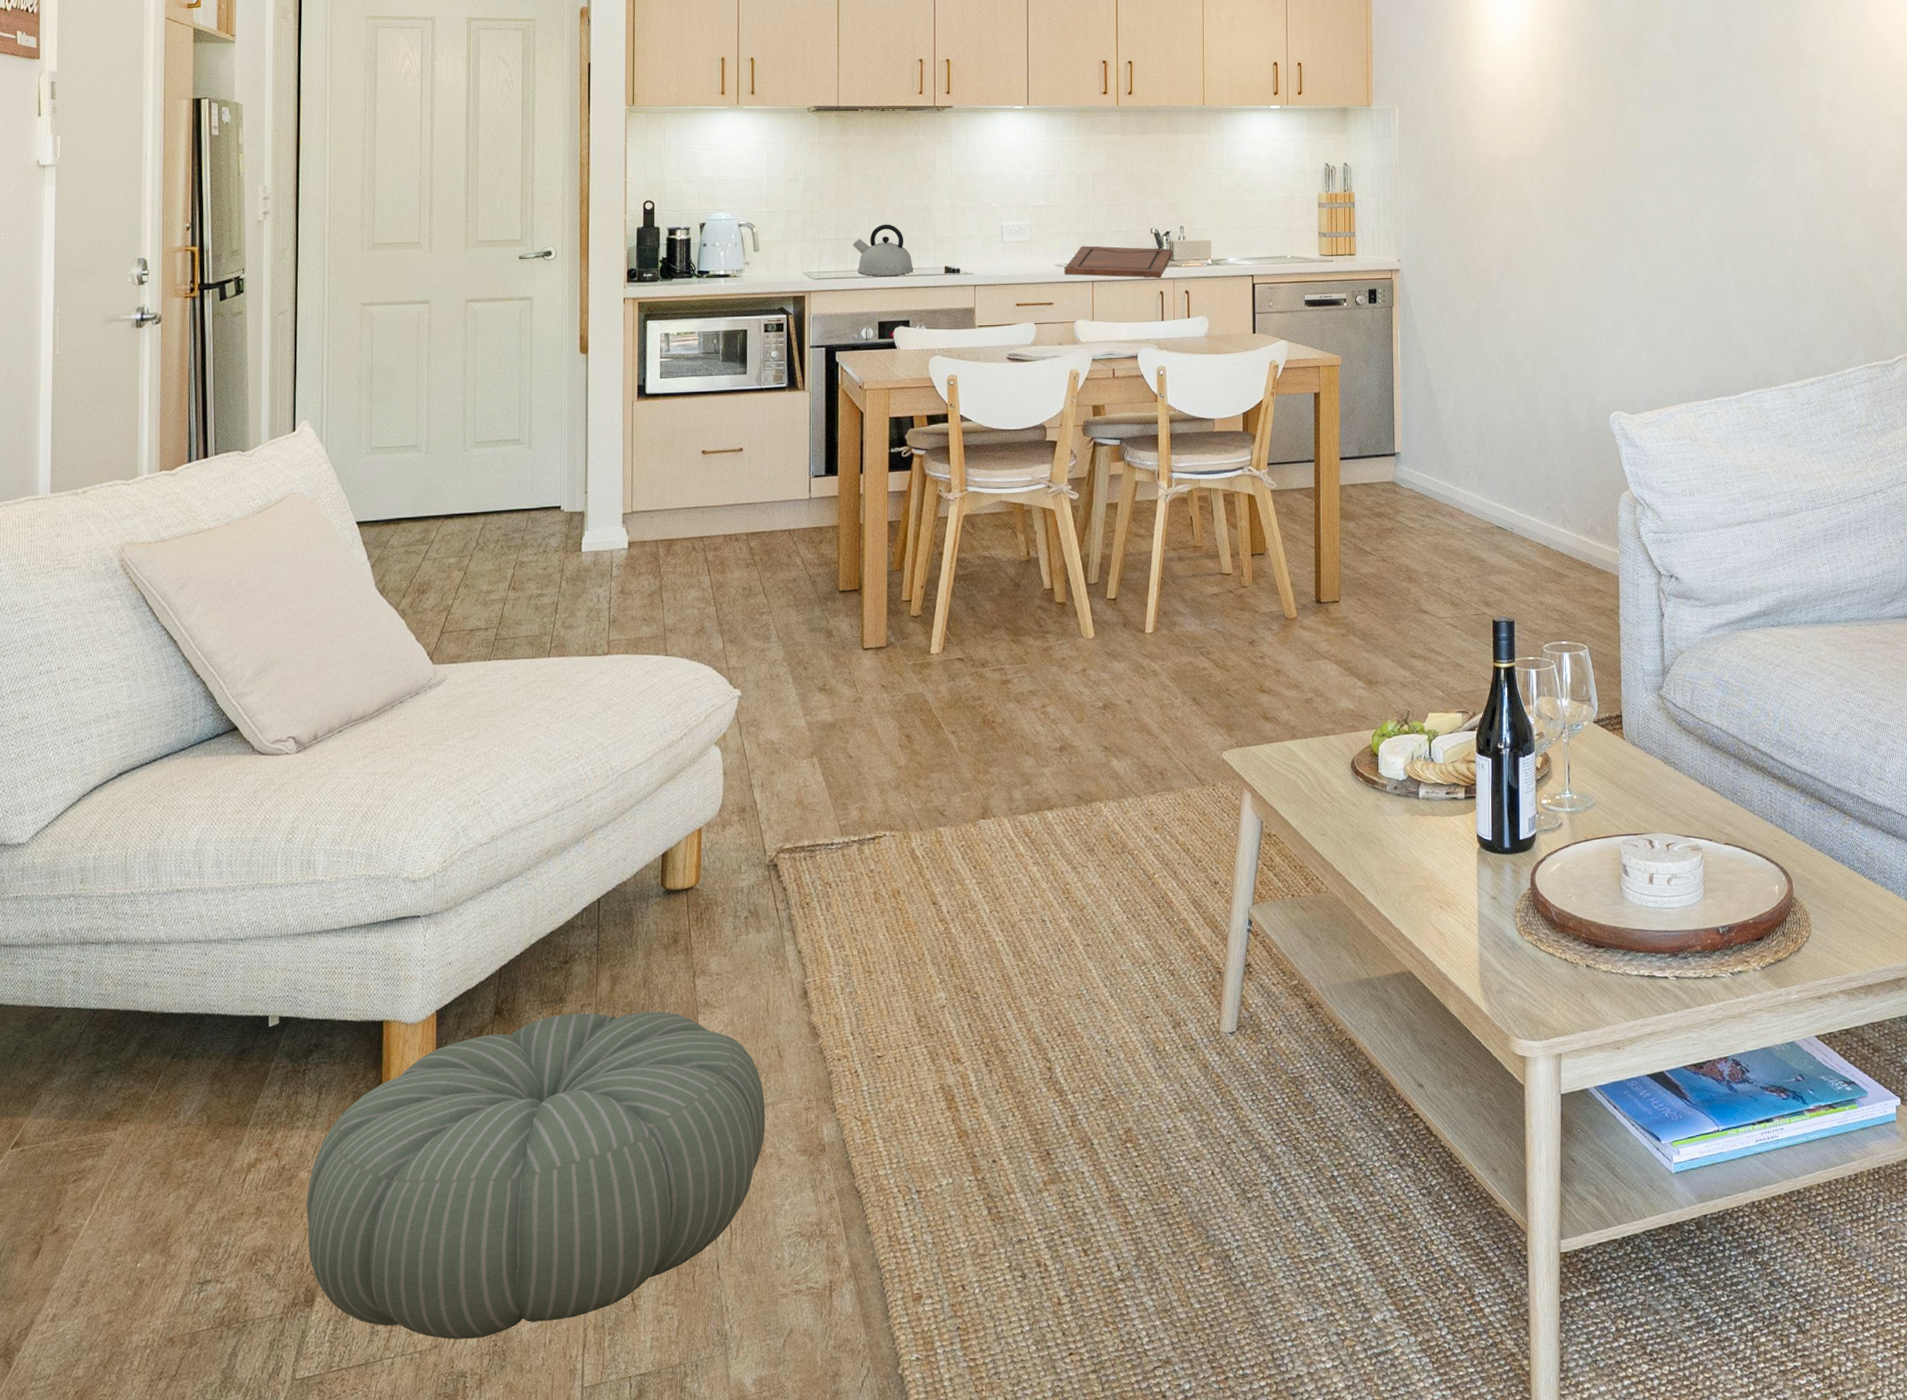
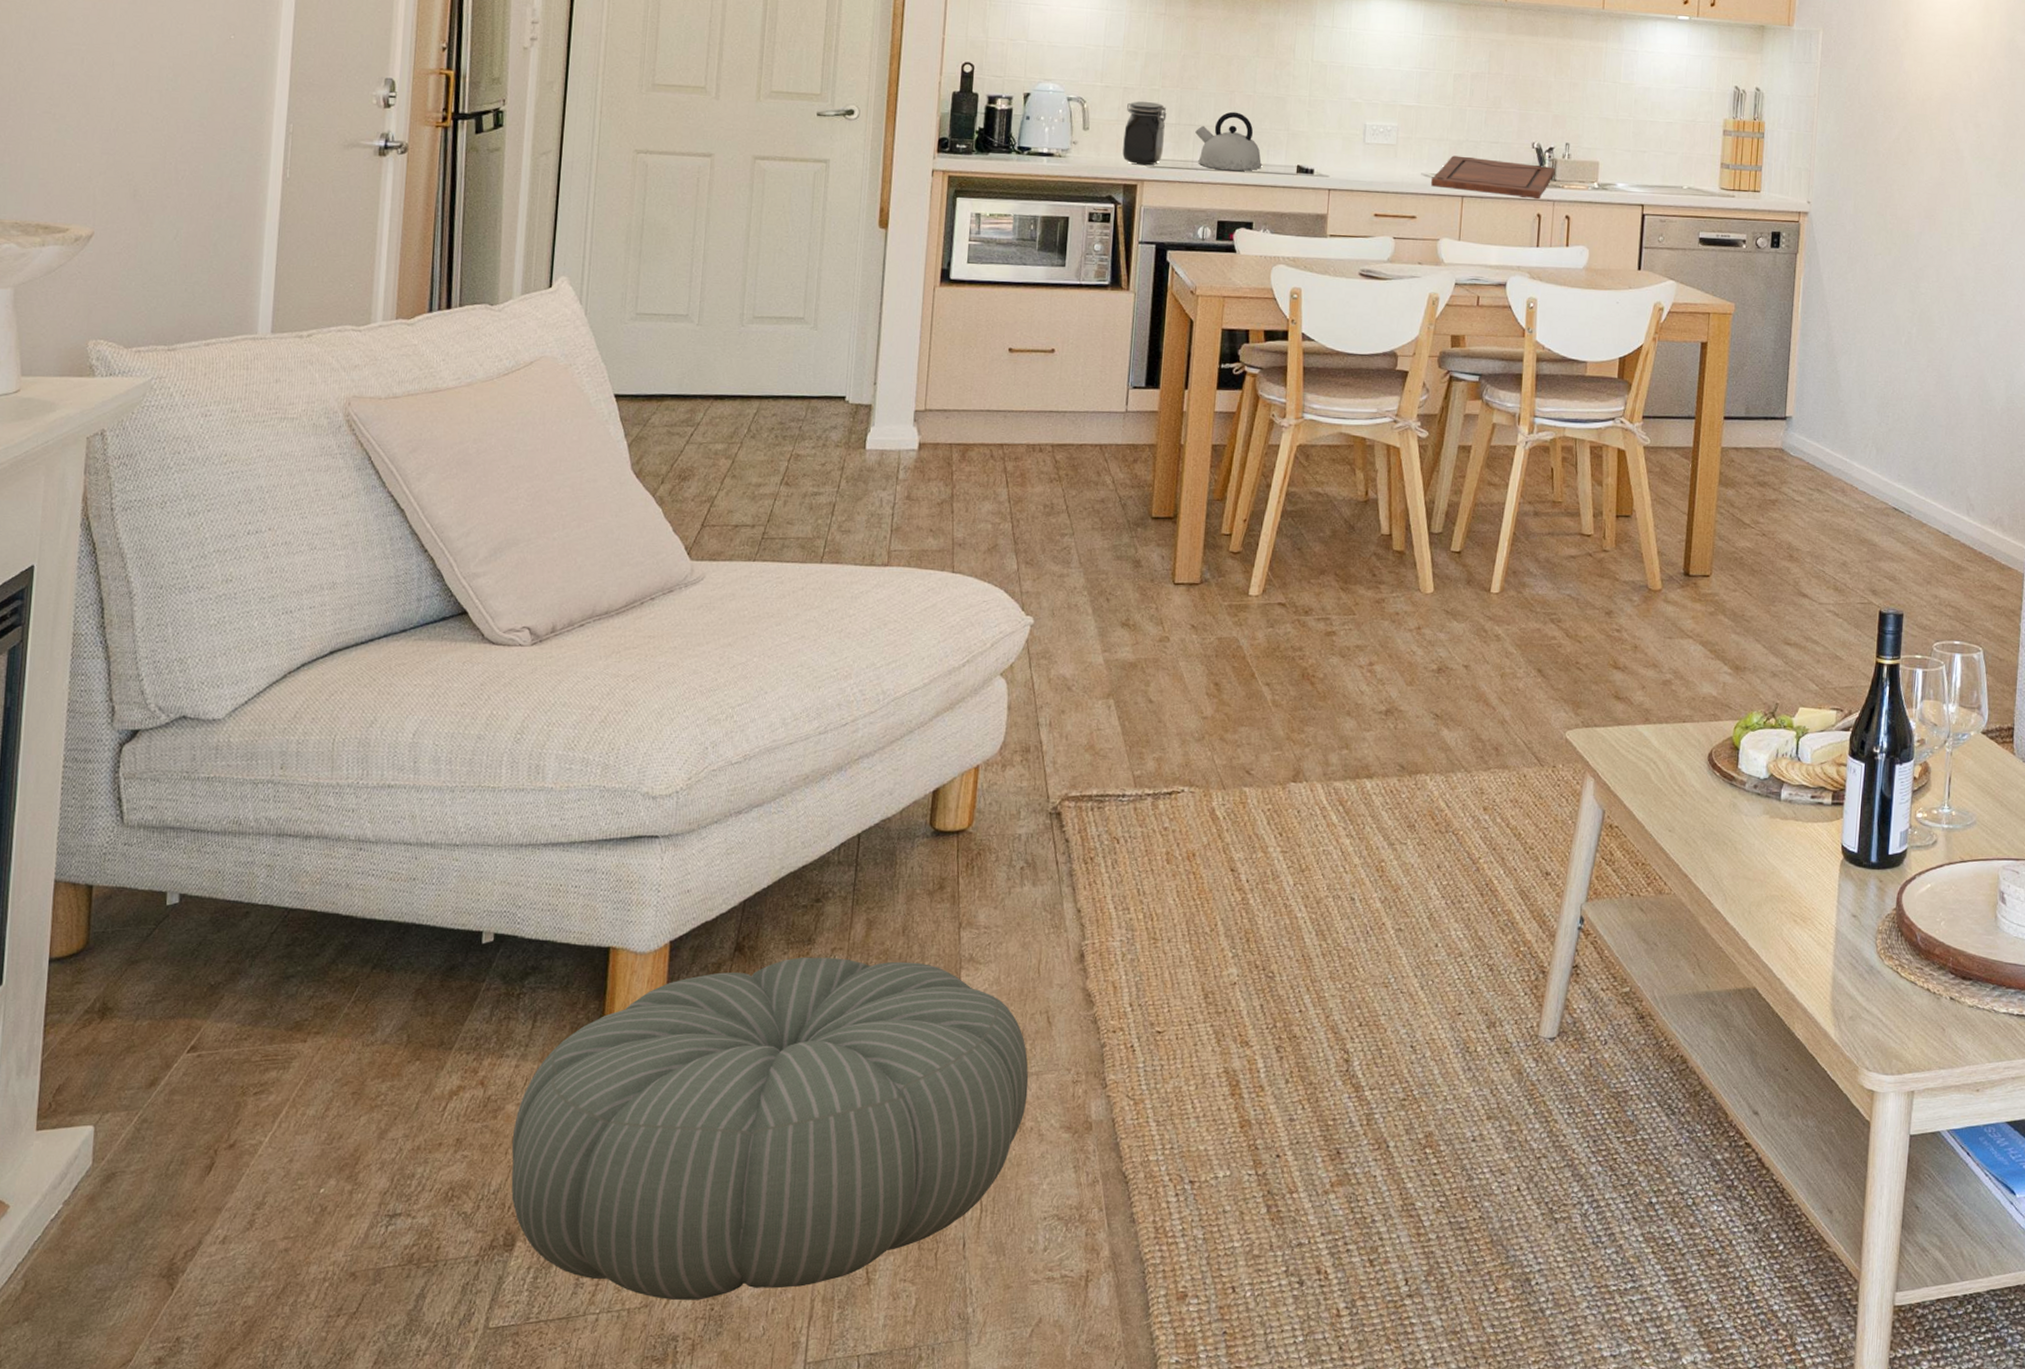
jar: none [790,222,827,278] -> present [1122,101,1167,166]

